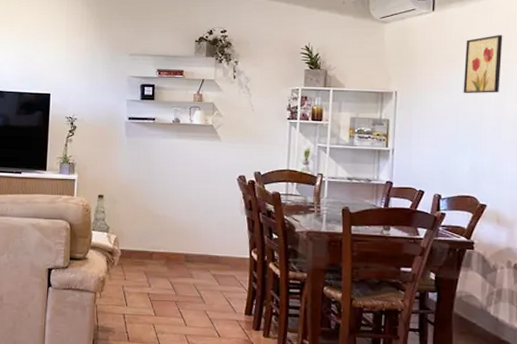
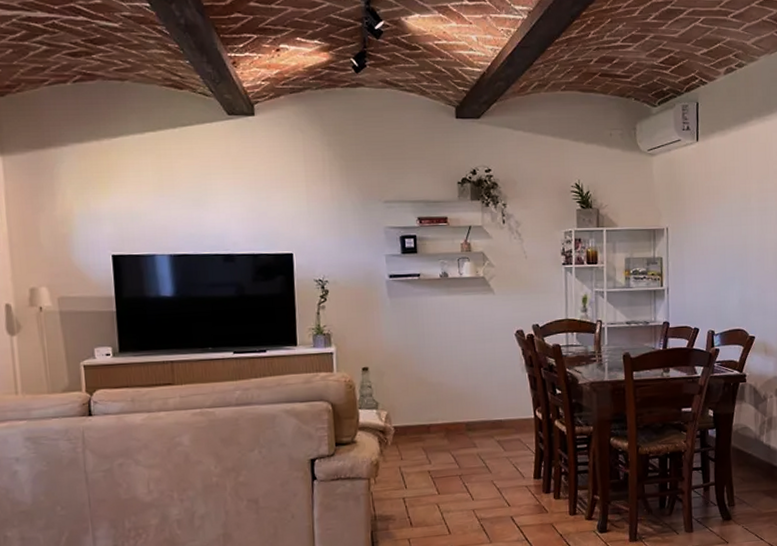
wall art: present [463,35,503,94] -> none [728,164,762,226]

